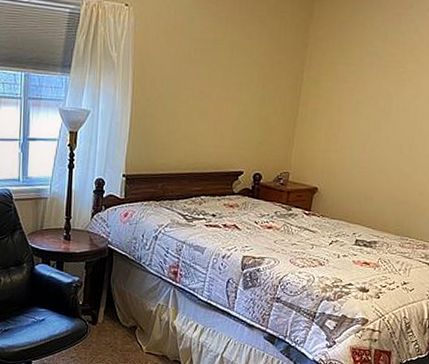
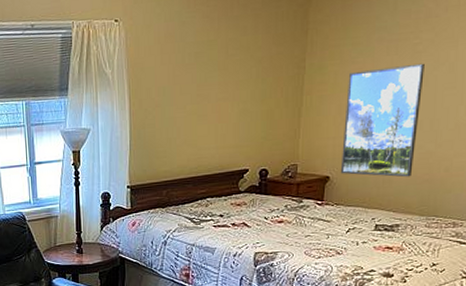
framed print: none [328,90,408,197] -> present [340,63,425,177]

